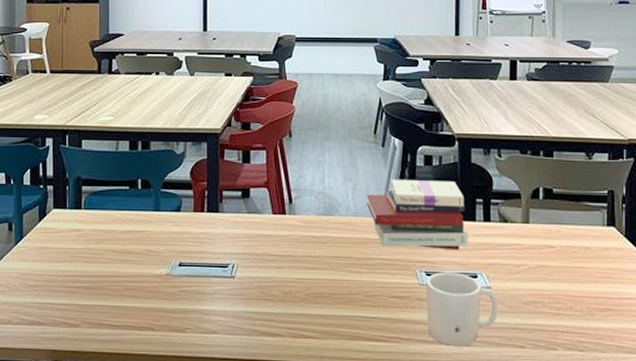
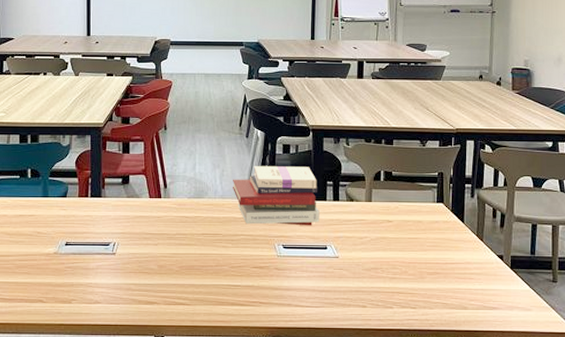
mug: present [427,272,498,346] -> none [284,245,344,308]

